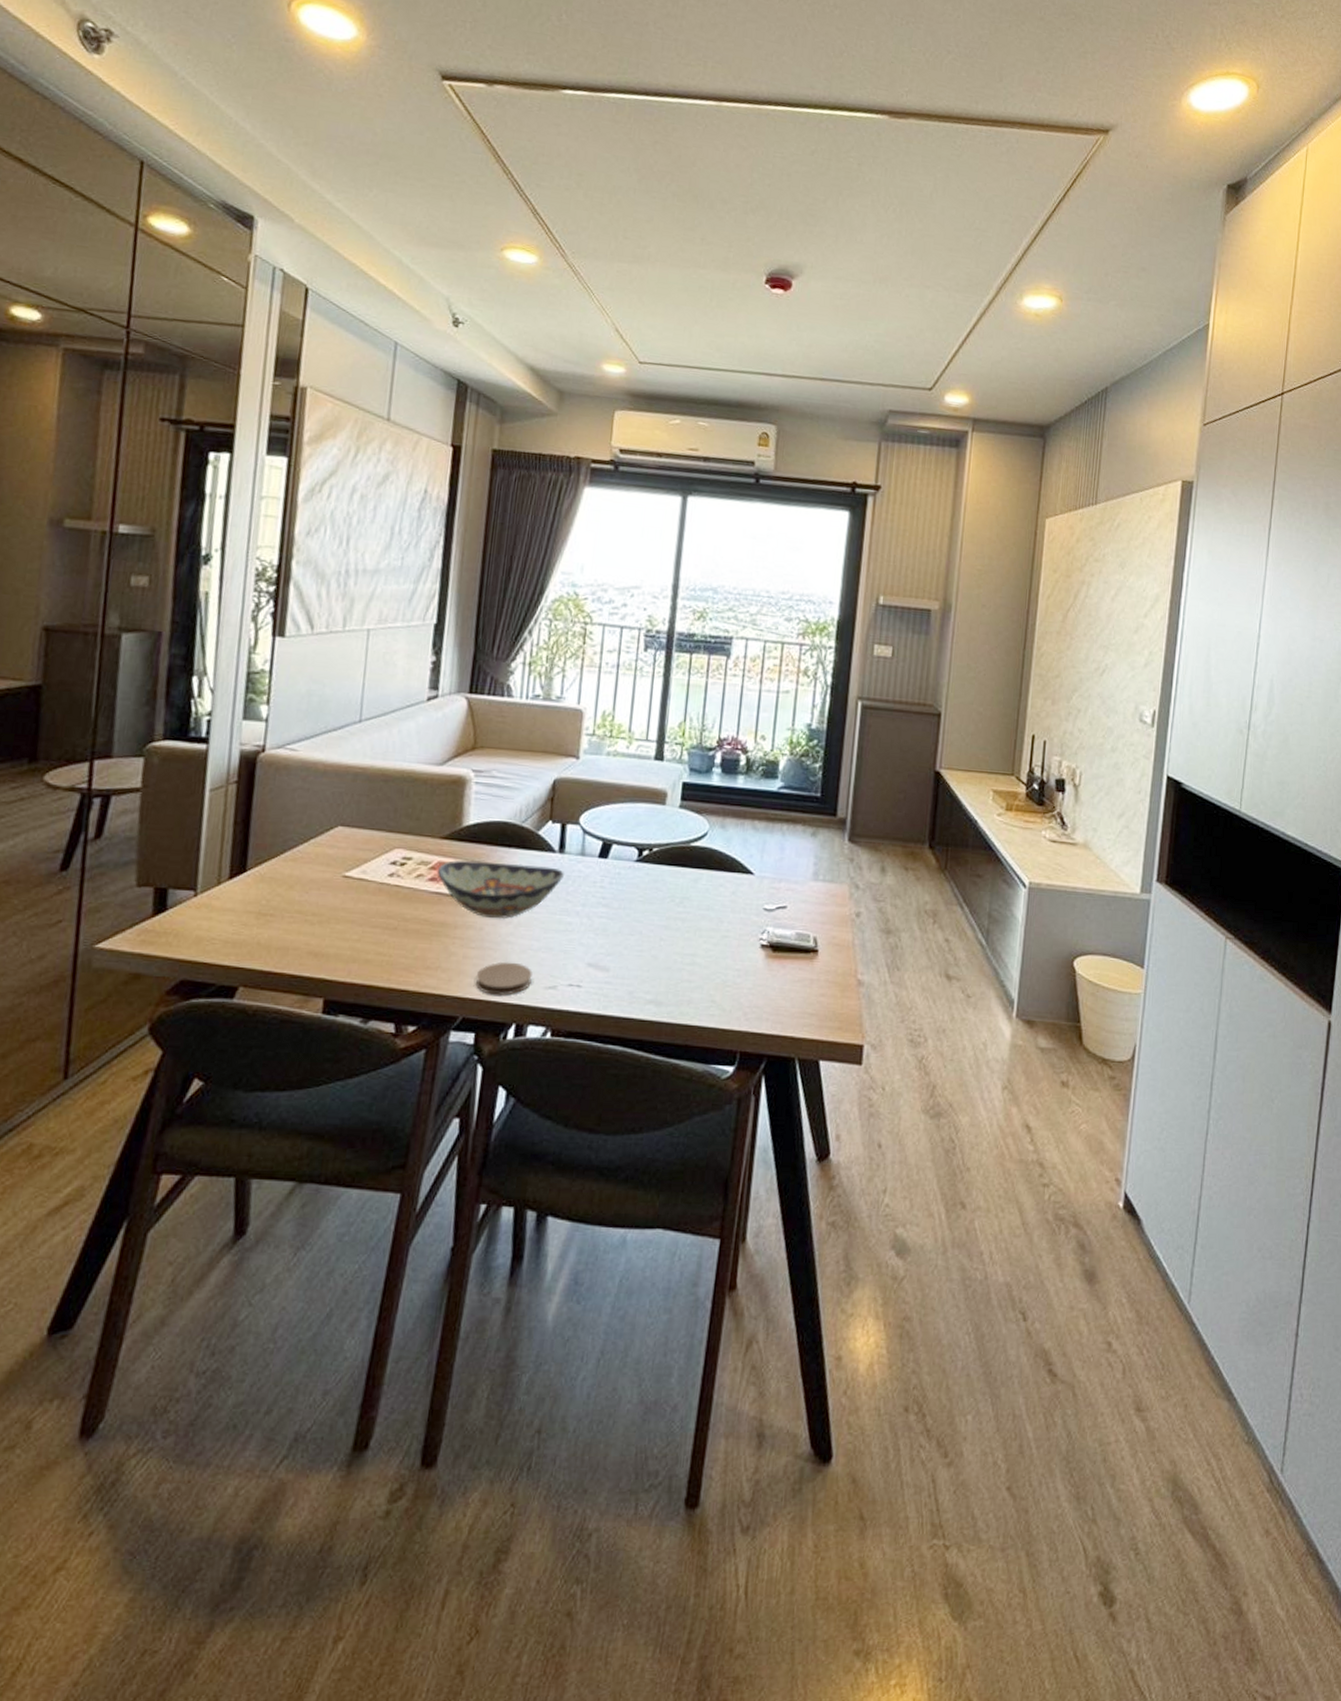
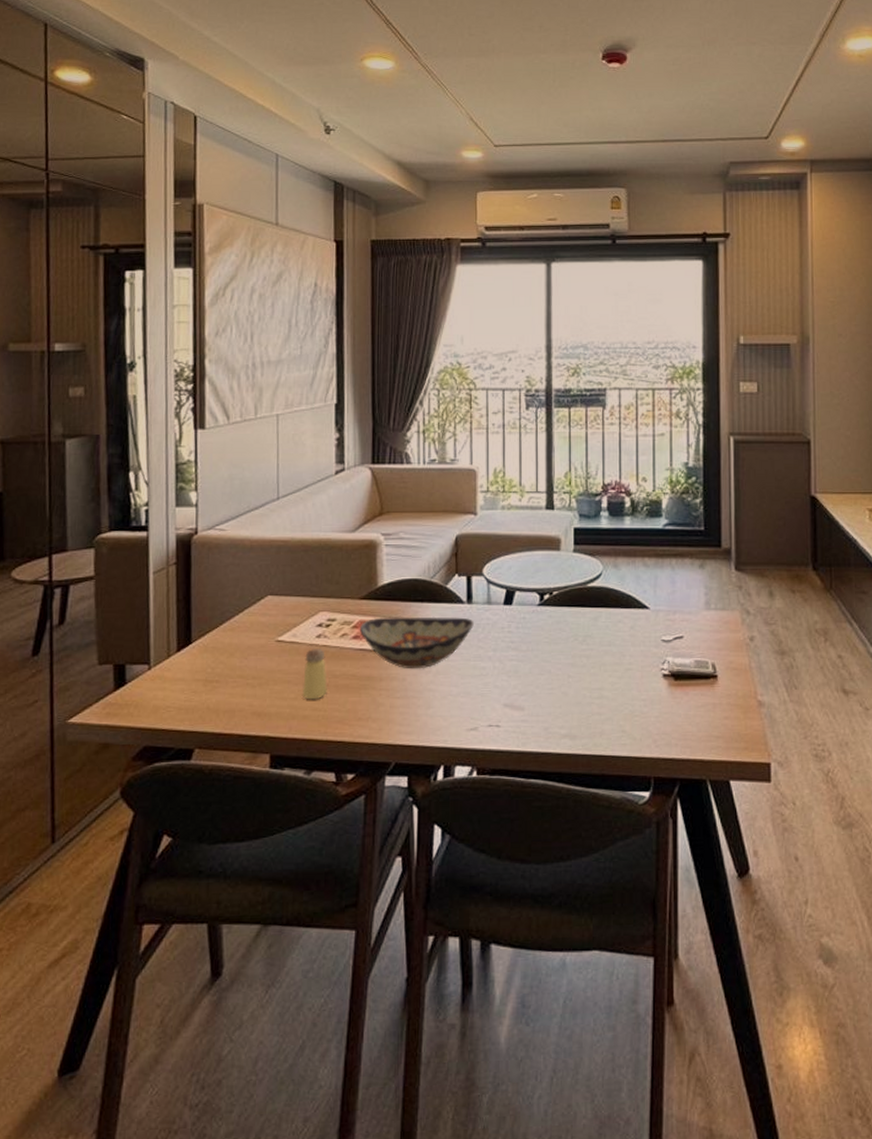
saltshaker: none [367,888,397,944] -> present [303,649,327,700]
coaster: present [476,961,532,995] -> none [403,708,454,740]

